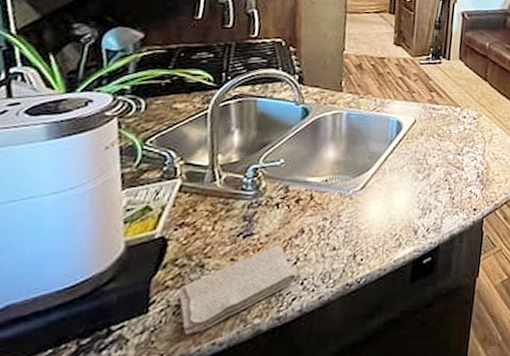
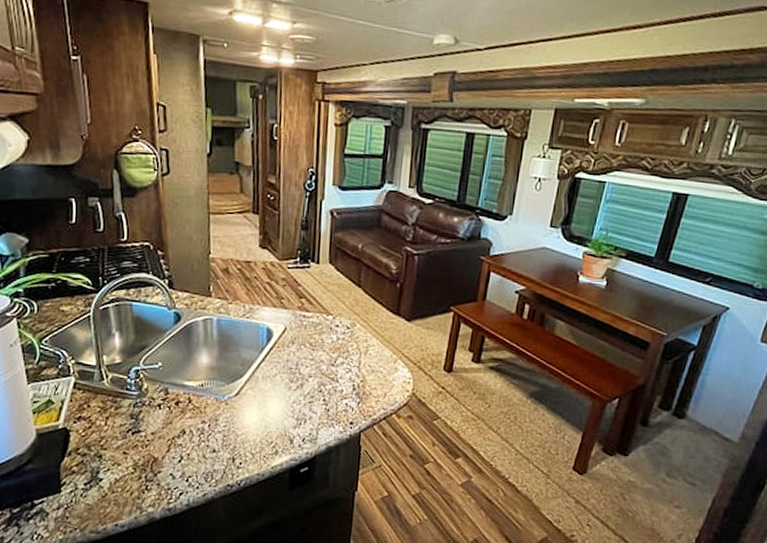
washcloth: present [177,246,297,335] -> none [83,443,182,515]

